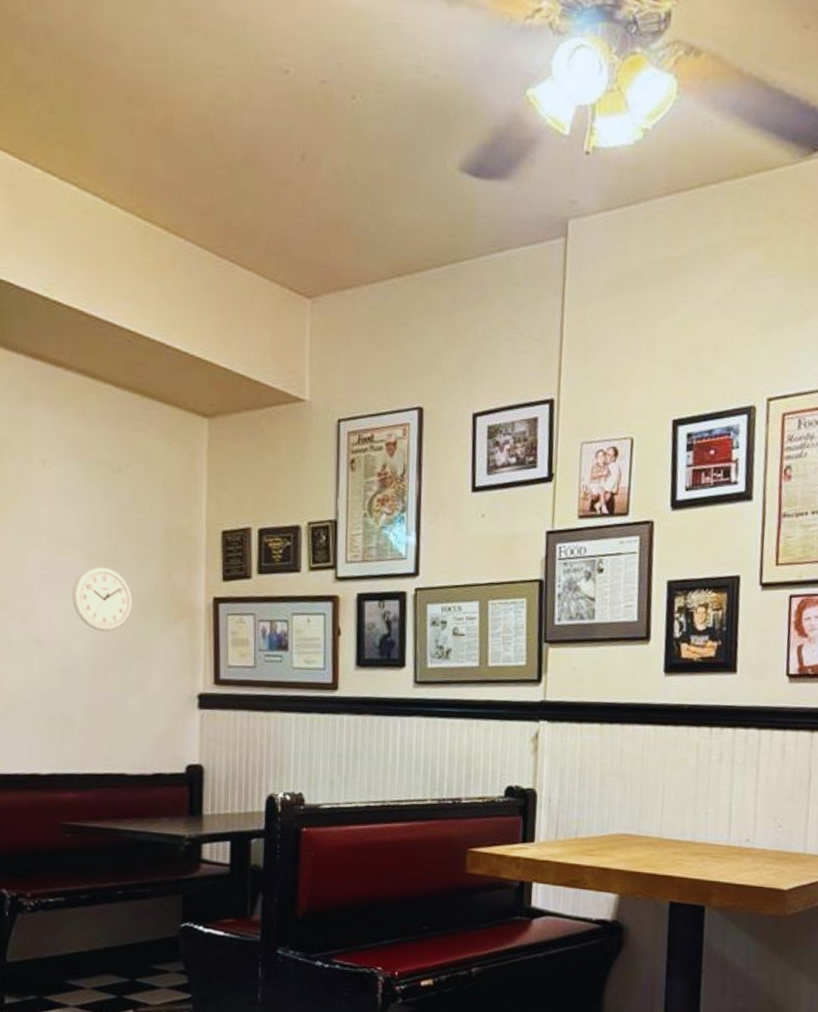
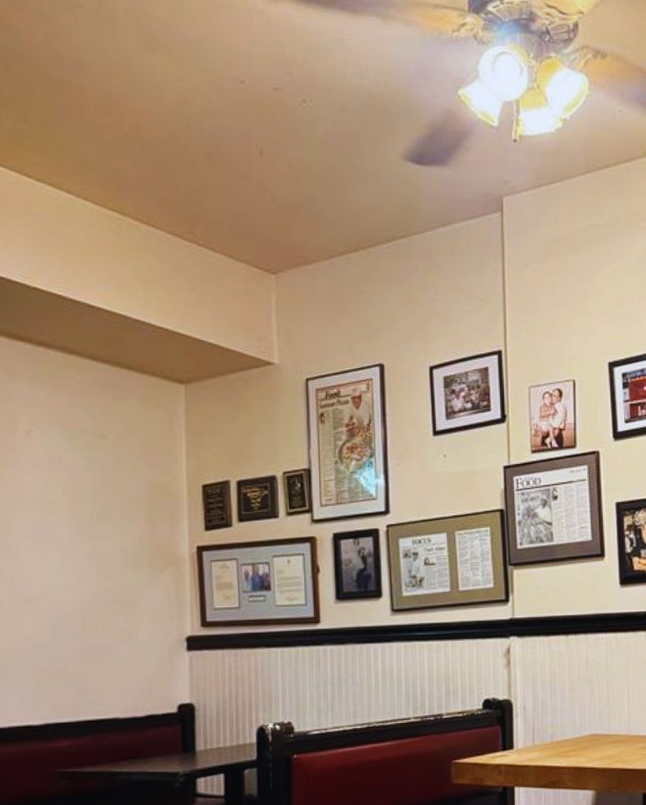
wall clock: present [73,566,132,632] -> none [60,525,119,585]

